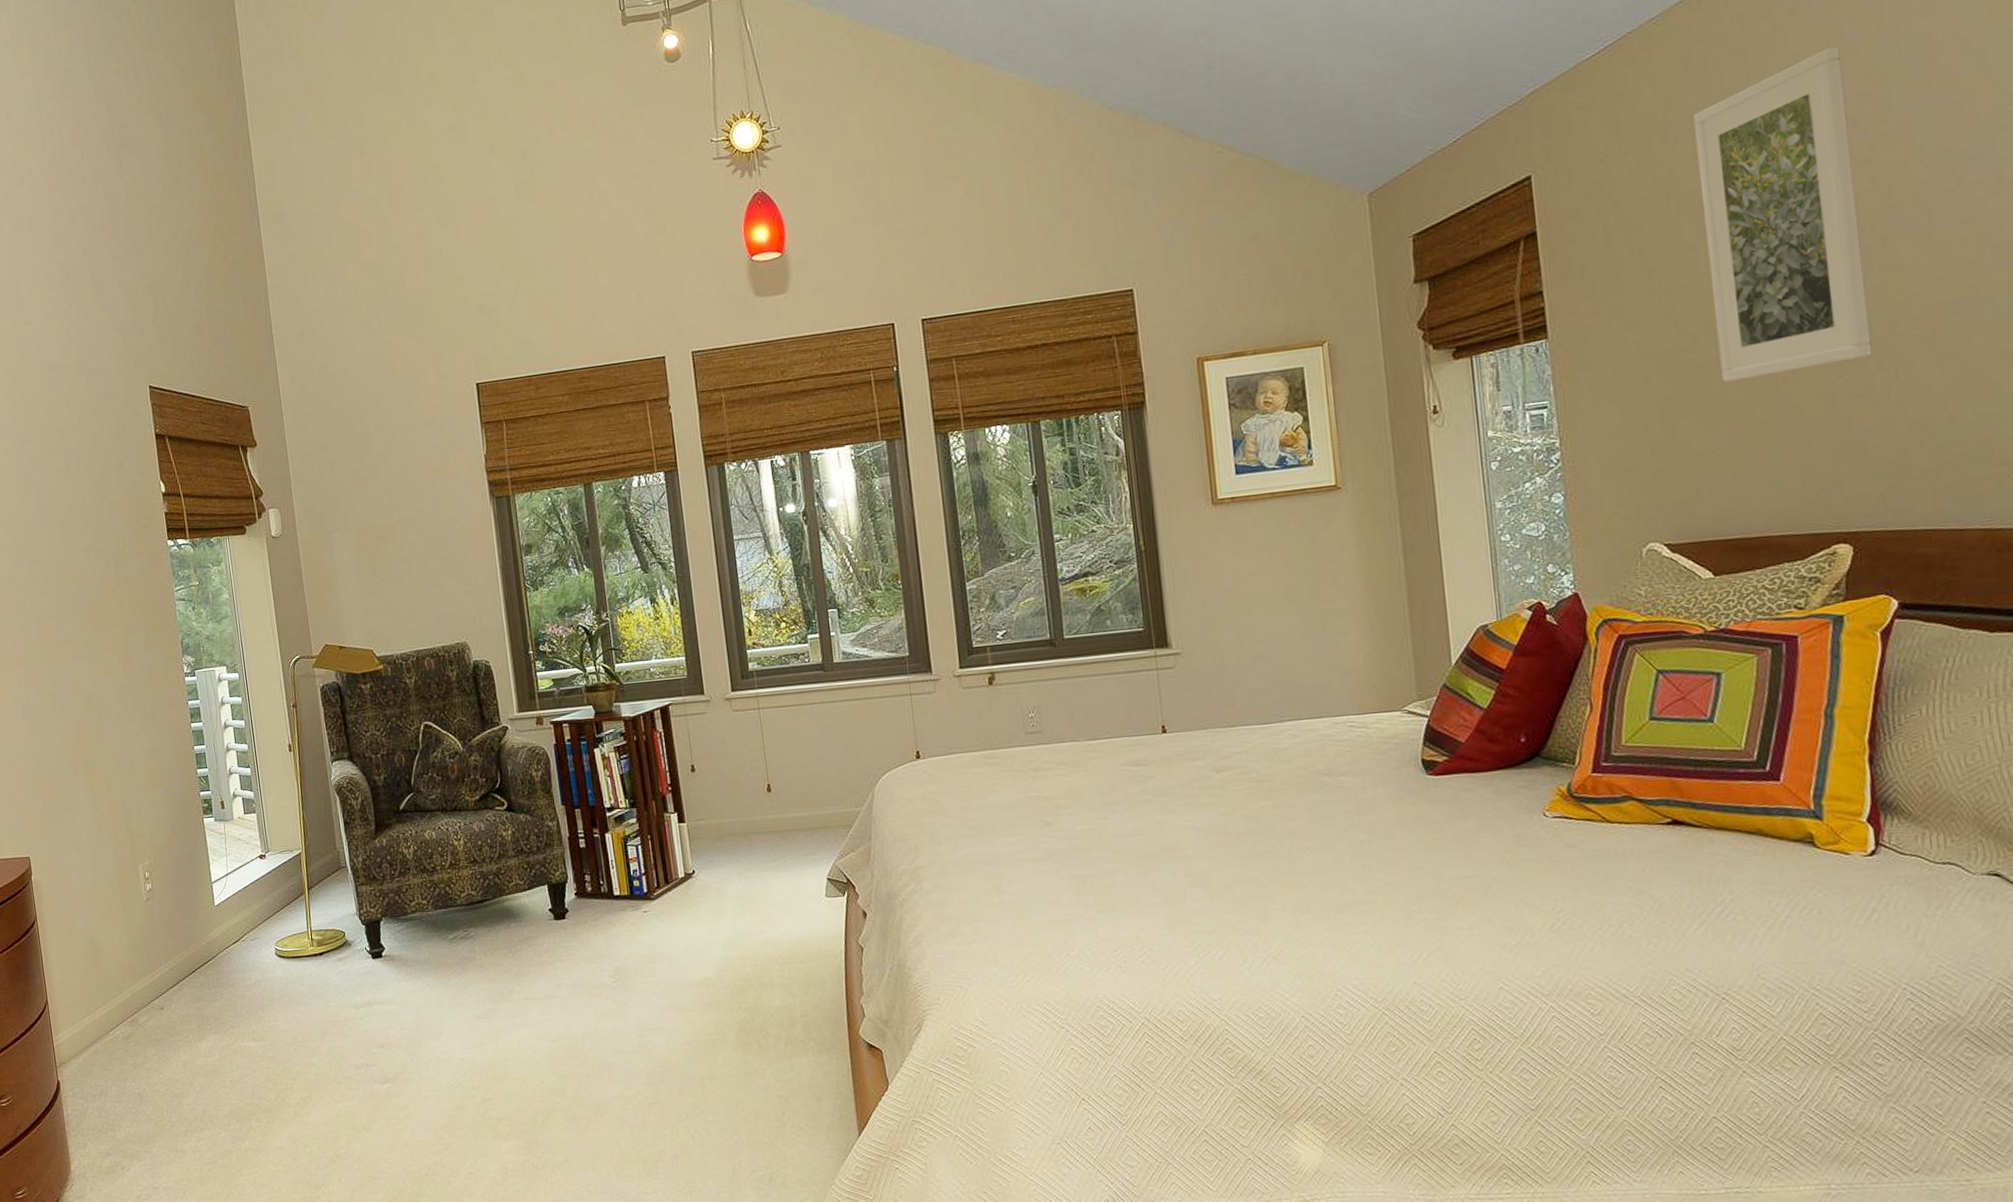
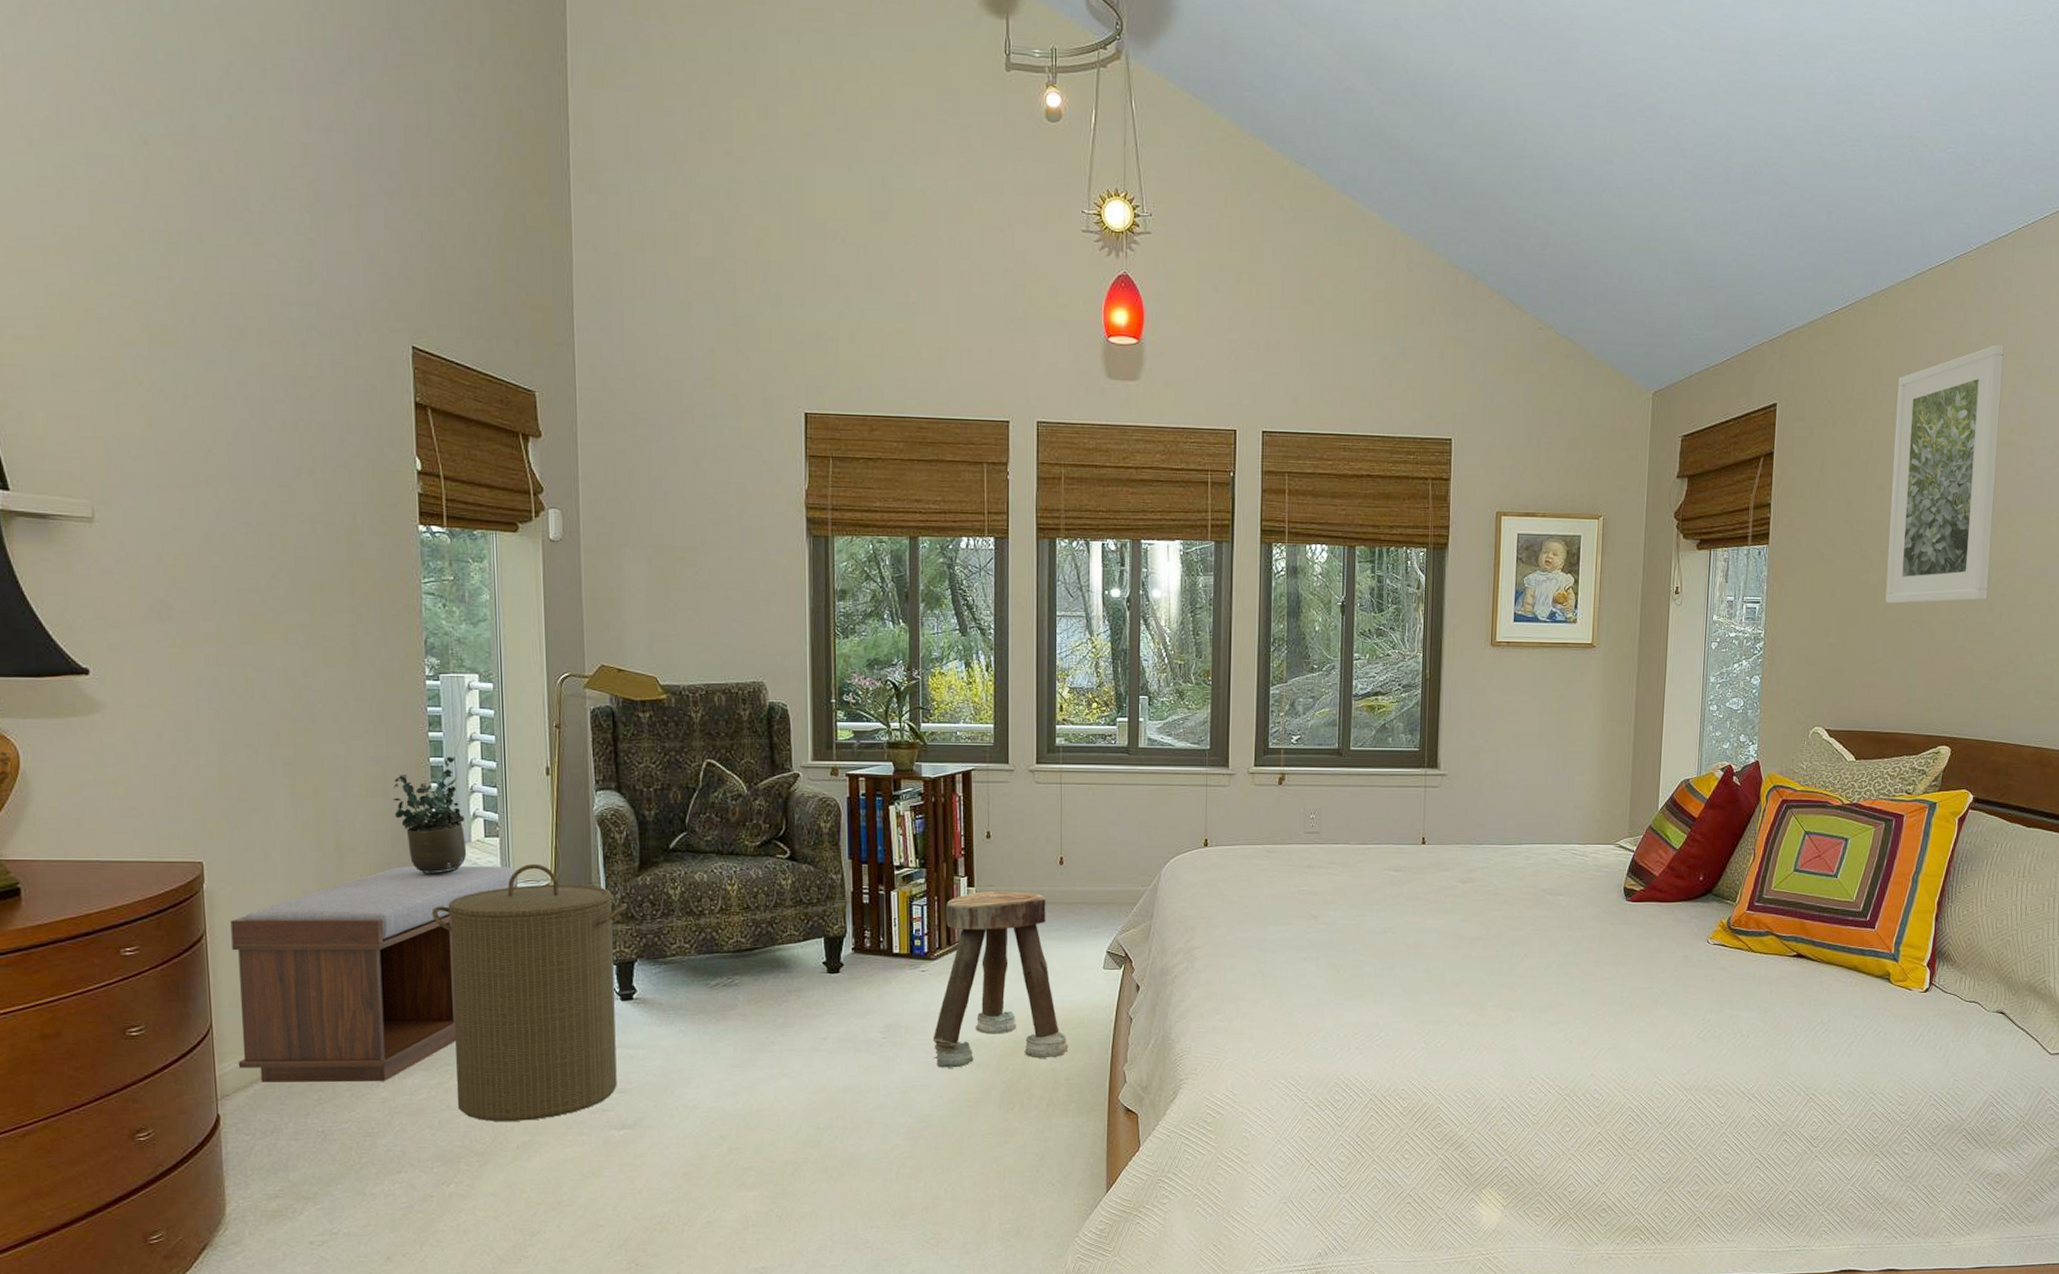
bench: none [54,840,275,1051] -> present [230,865,518,1082]
potted plant: none [168,743,232,854] -> present [393,757,467,876]
laundry hamper: none [207,834,377,1080] -> present [431,863,628,1121]
stool: none [659,823,800,1010] -> present [932,892,1068,1068]

